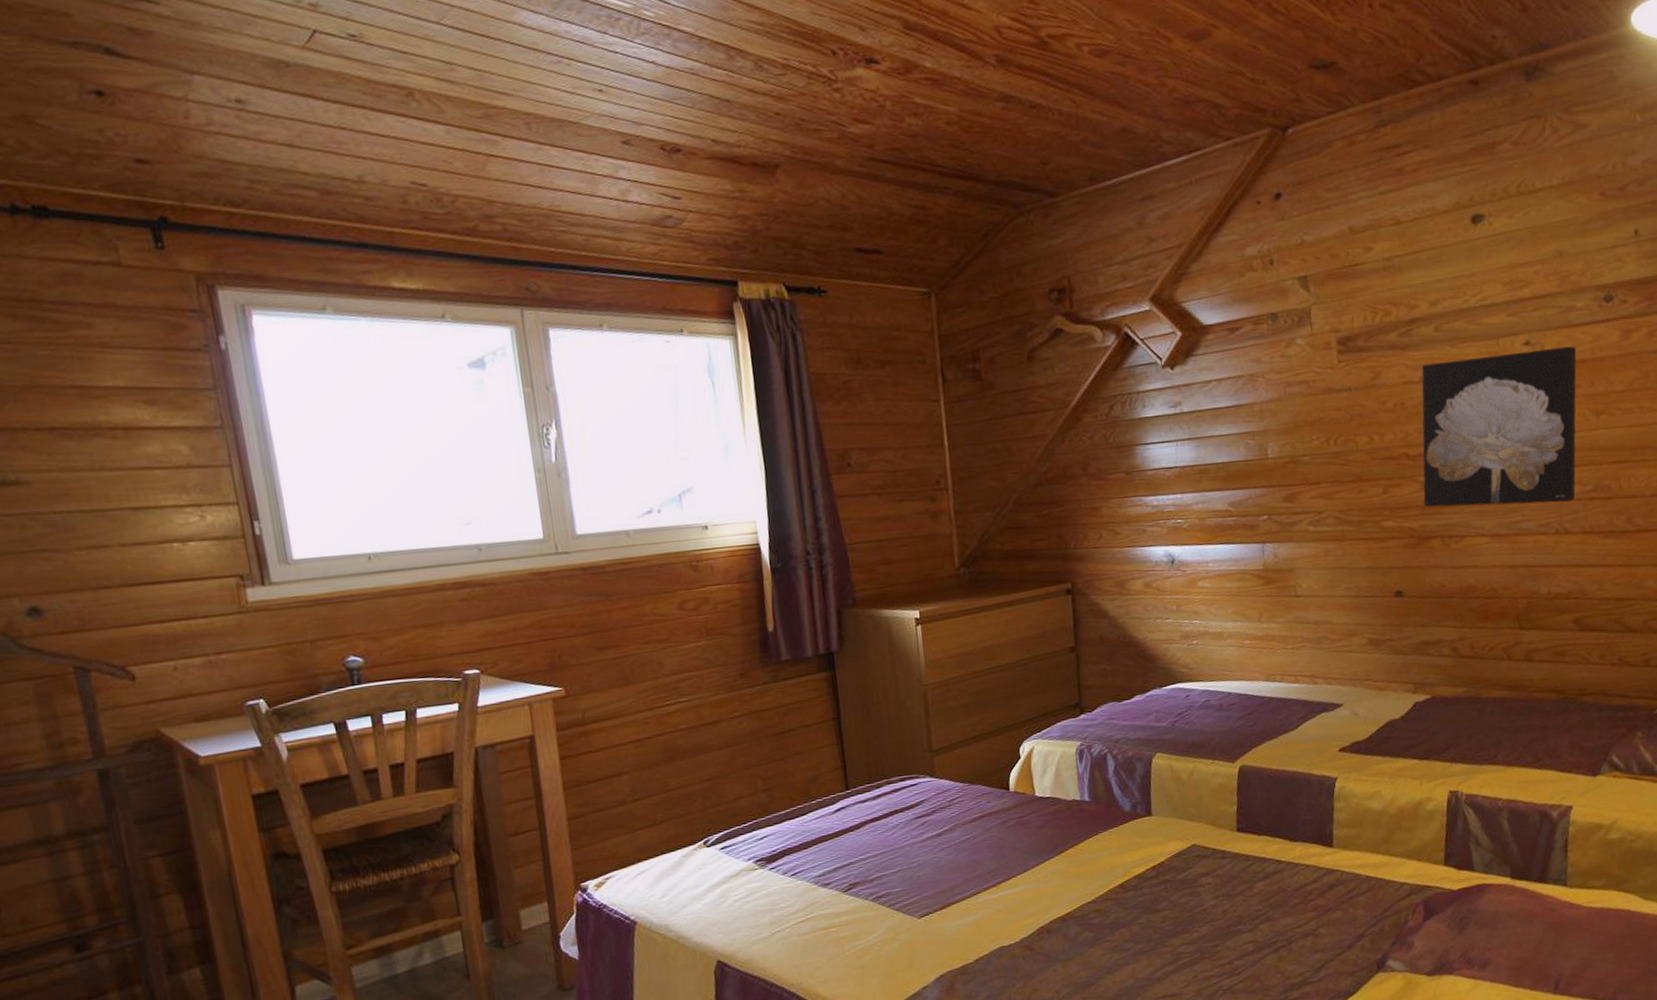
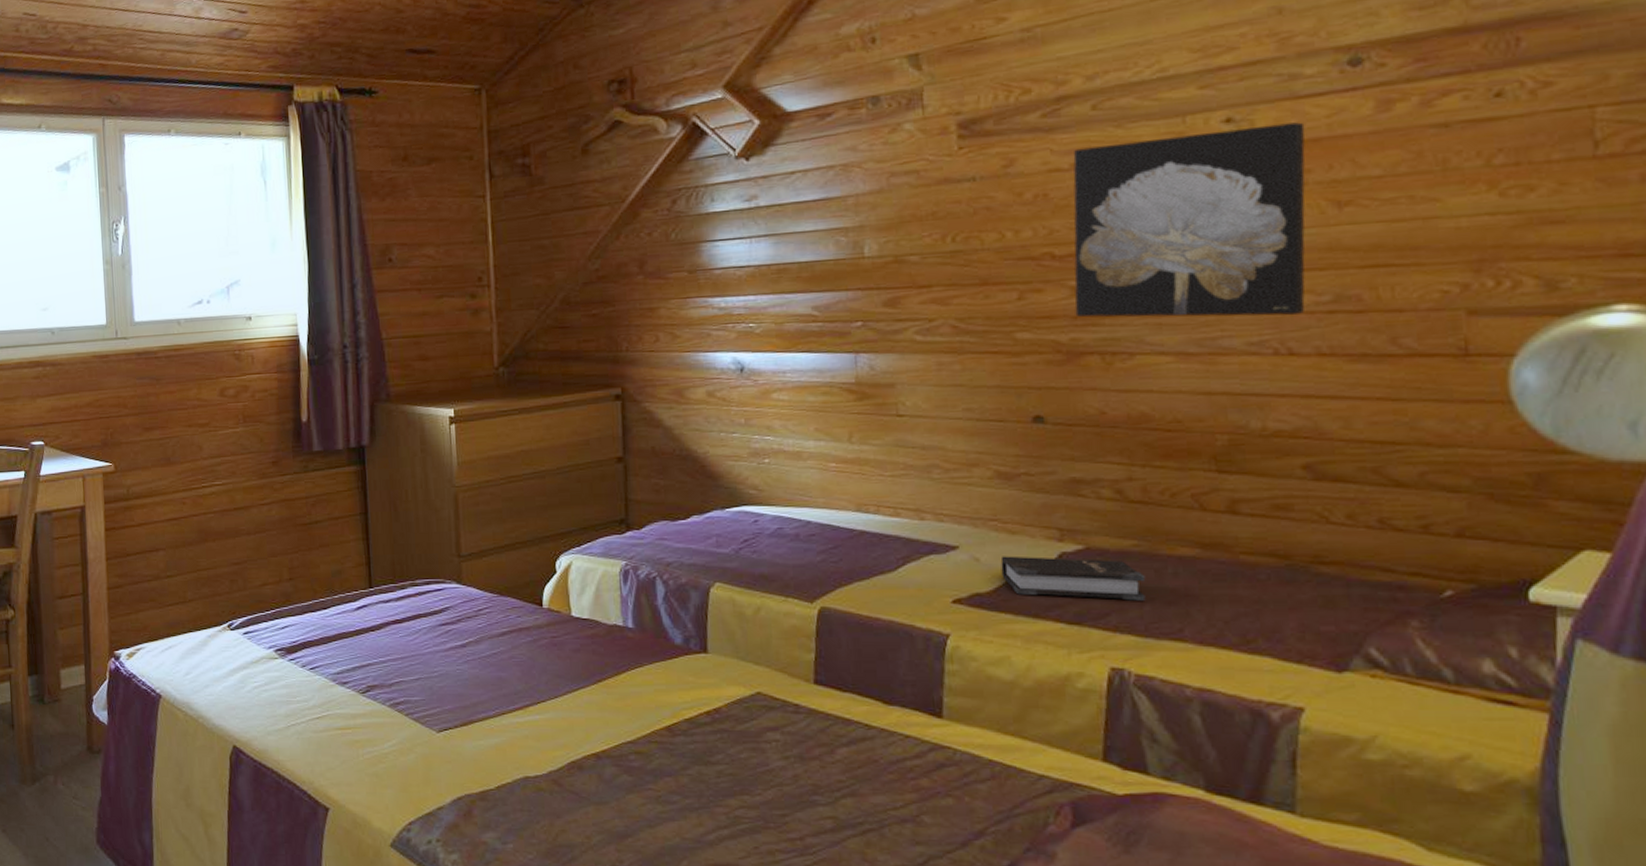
hardback book: none [1373,705,1472,740] -> present [1000,556,1146,601]

